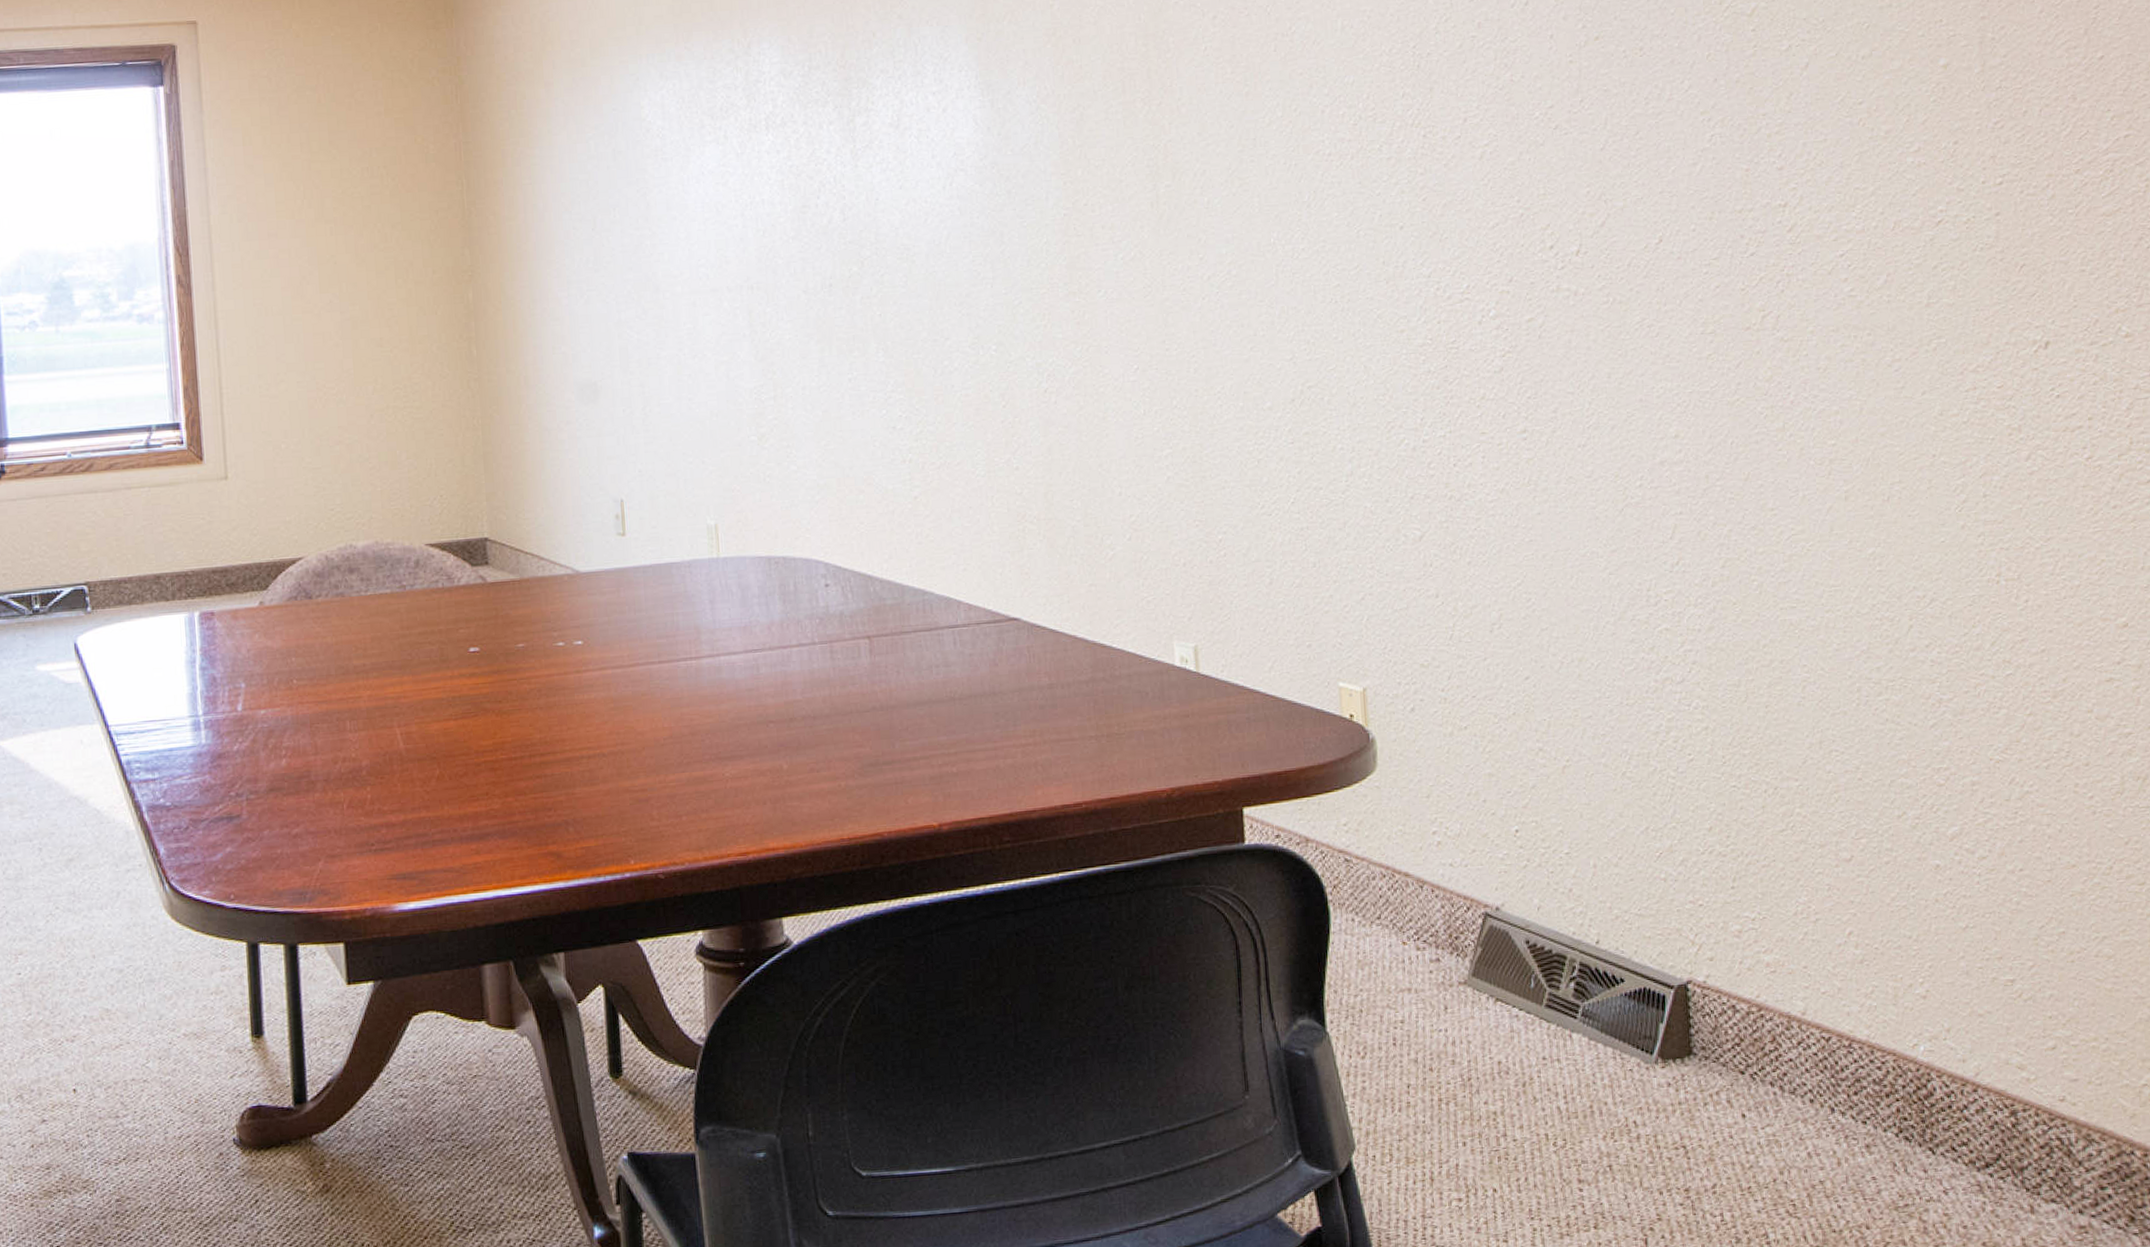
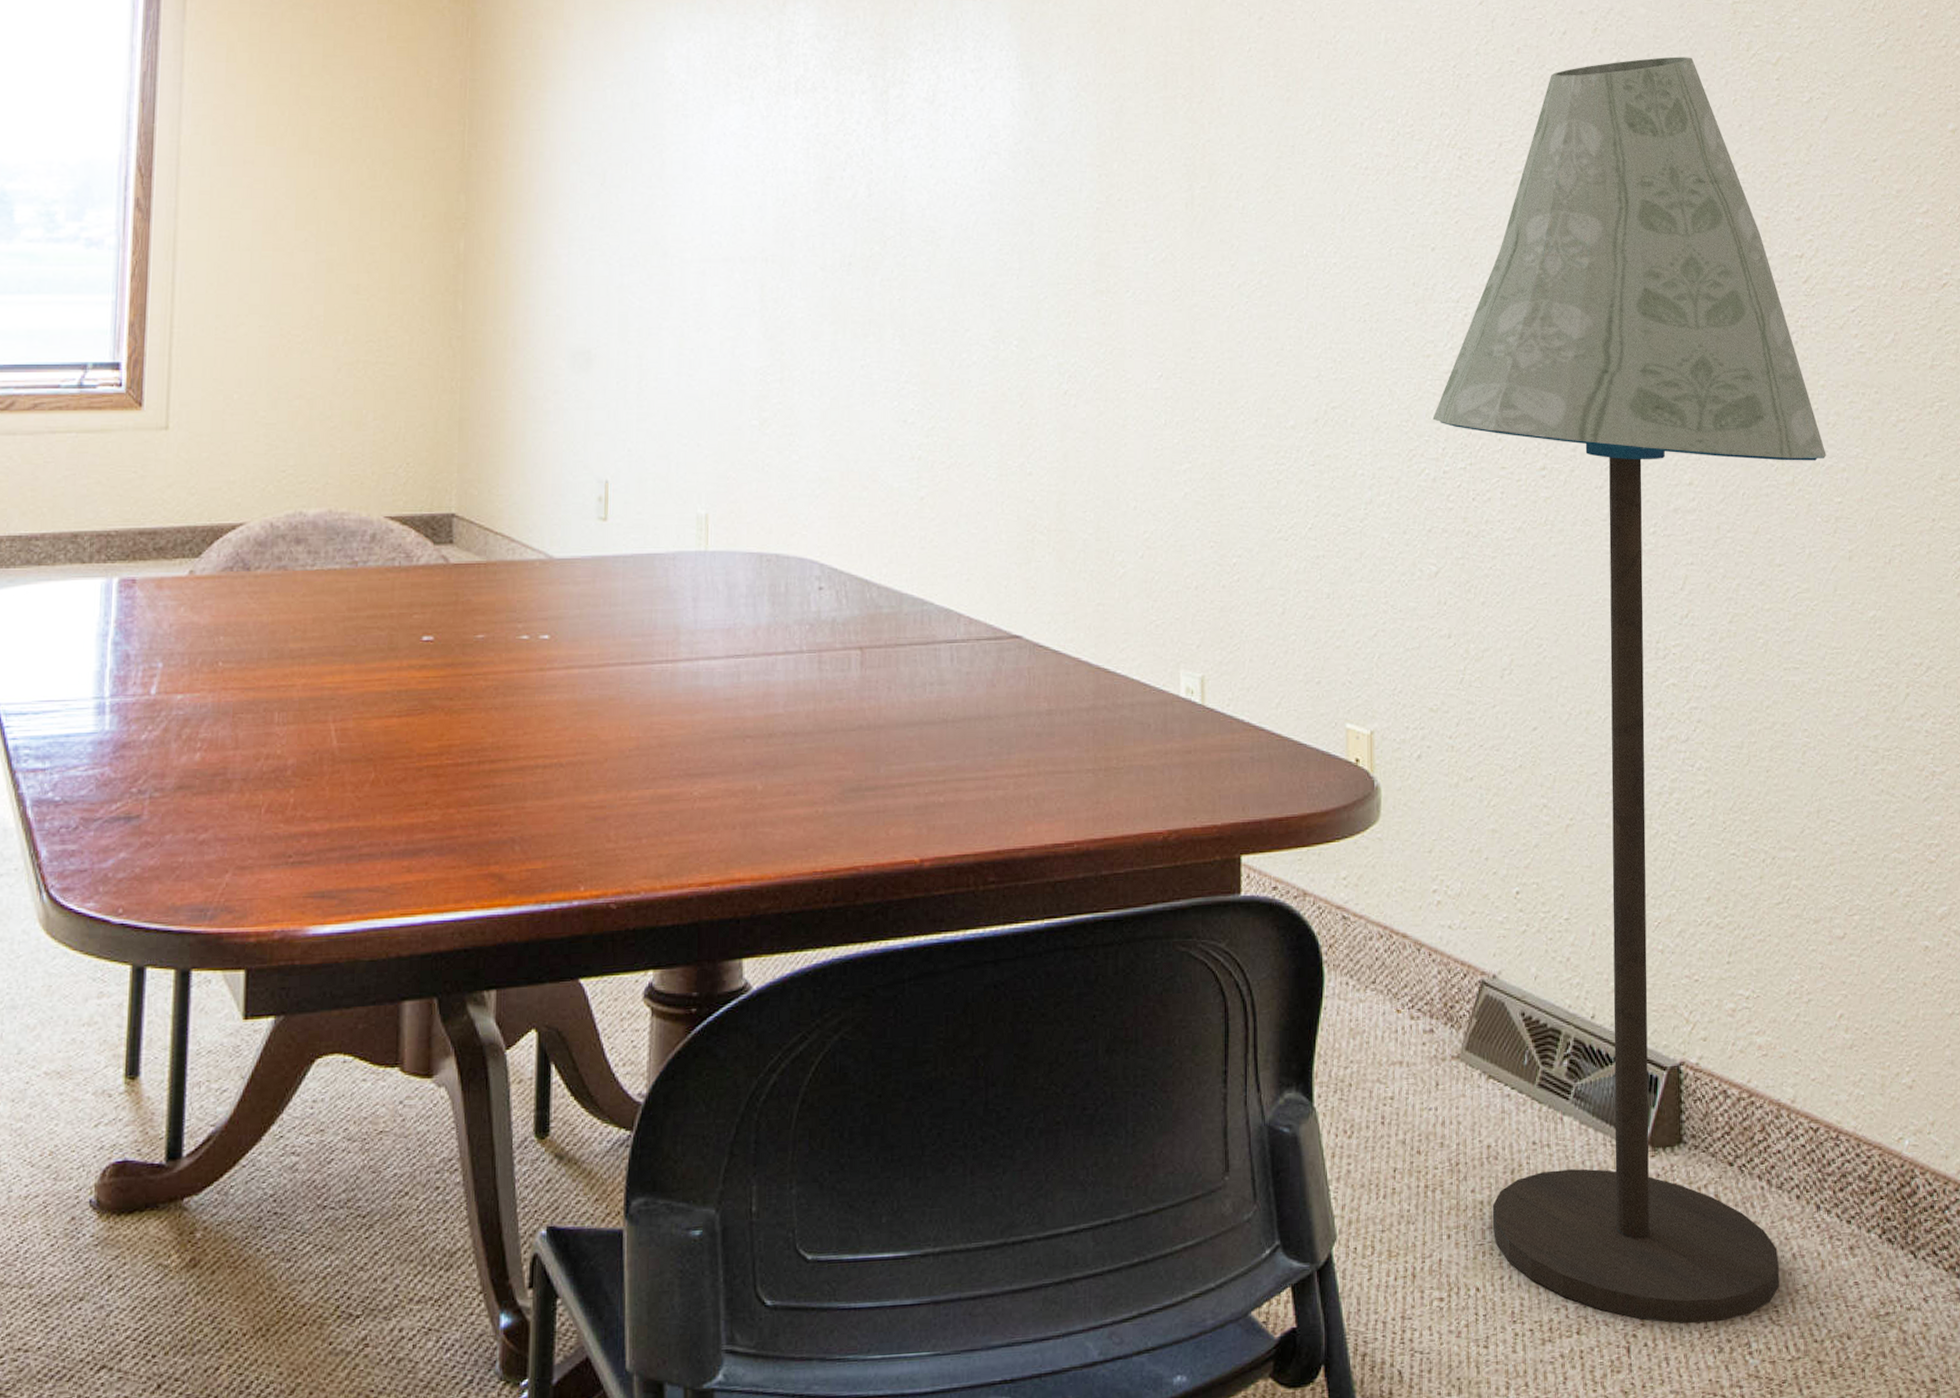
floor lamp: none [1409,16,1818,1218] -> present [1432,56,1826,1324]

